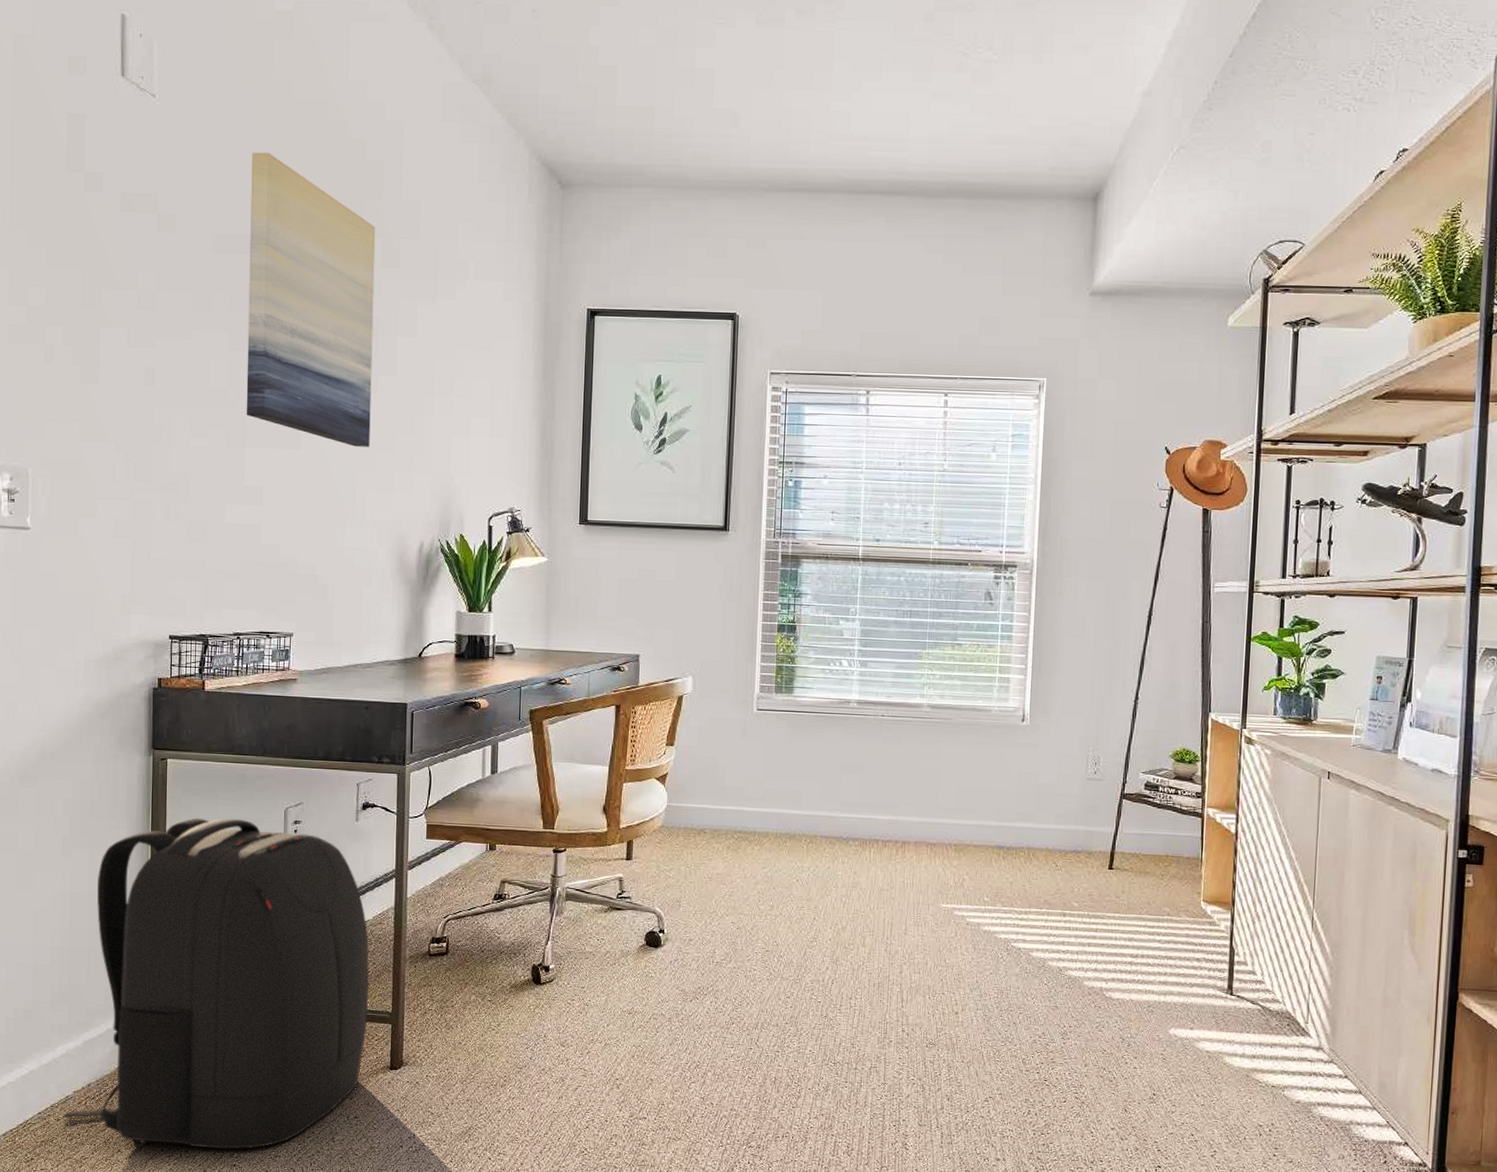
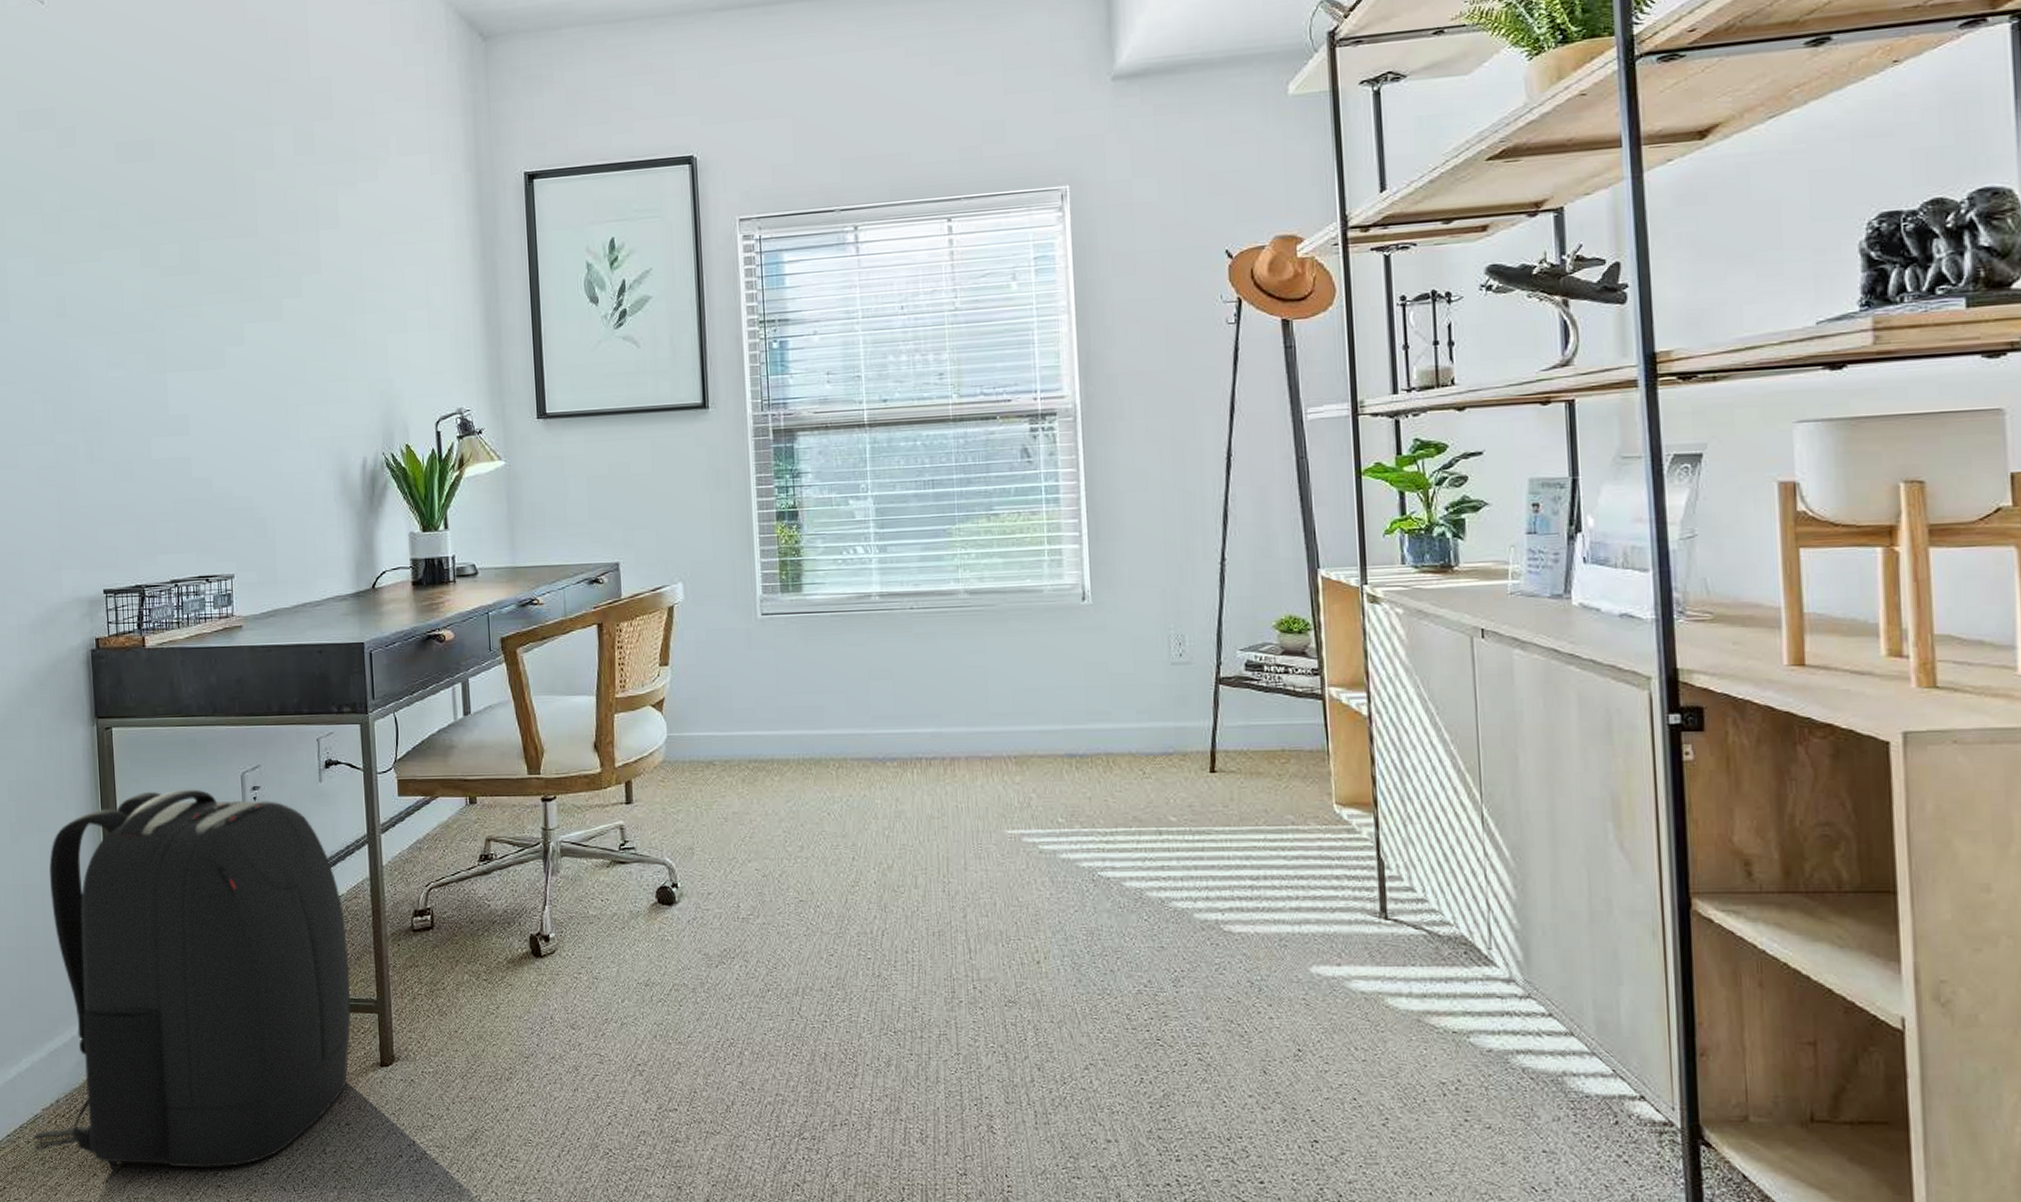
wall art: present [246,152,376,447] -> none [148,46,299,359]

